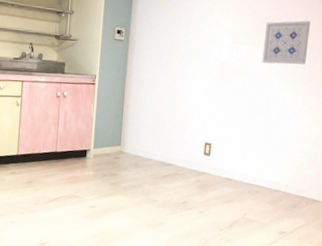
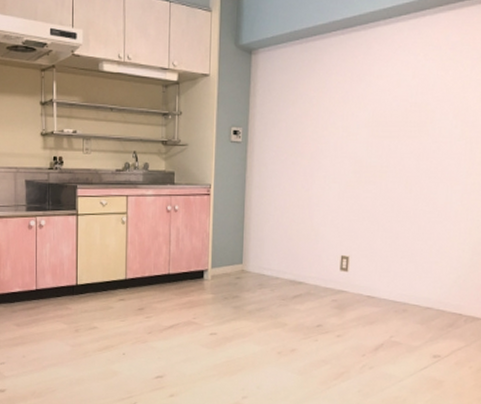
wall art: present [262,20,310,65] -> none [407,105,466,159]

